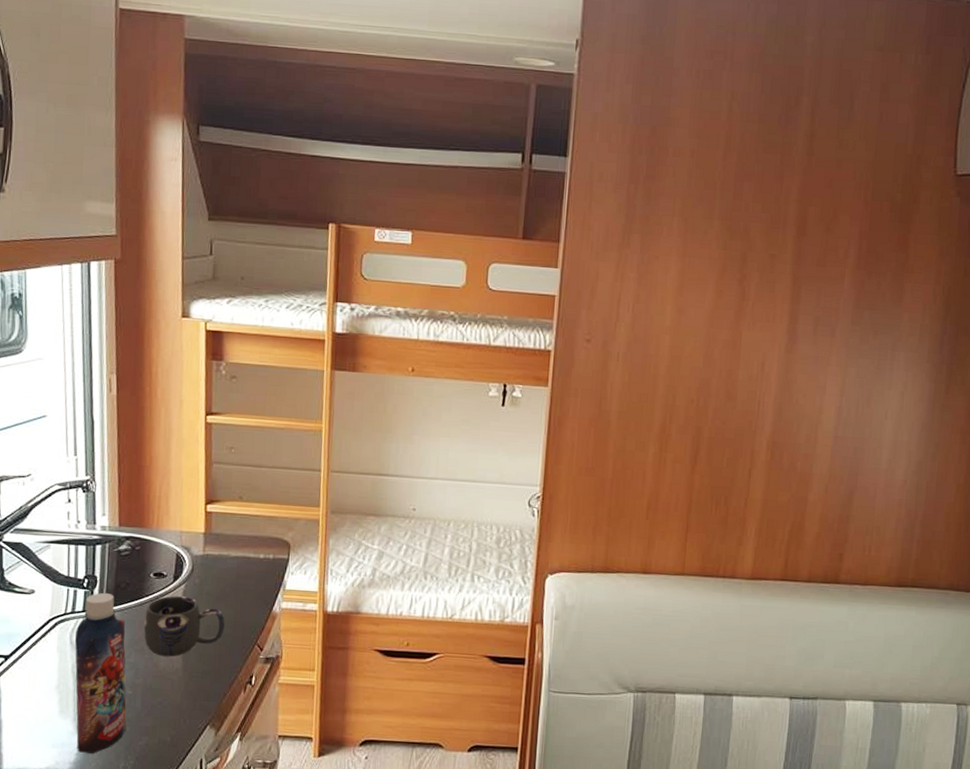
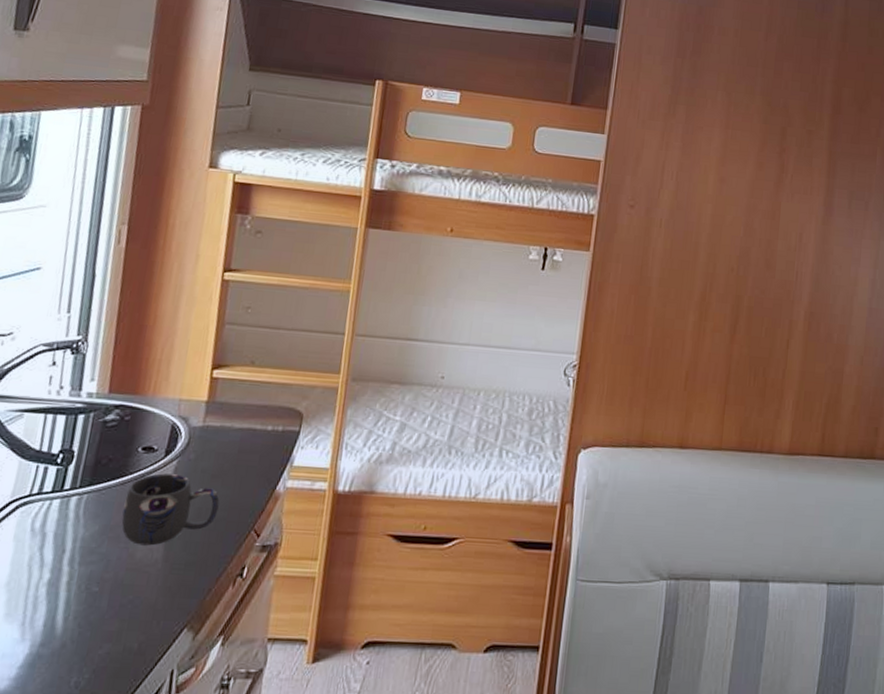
bottle: present [74,592,127,754] -> none [20,469,102,666]

